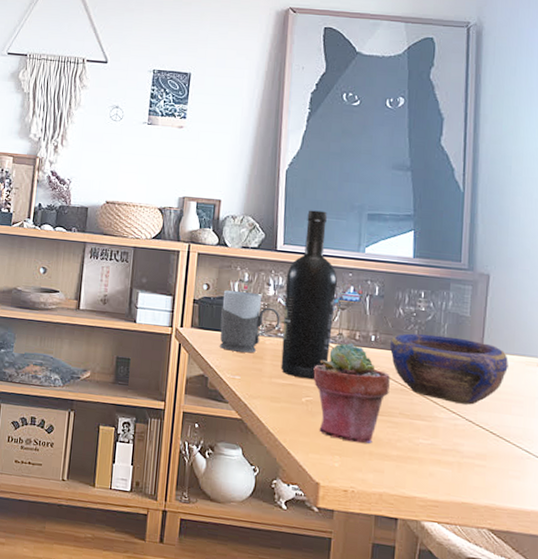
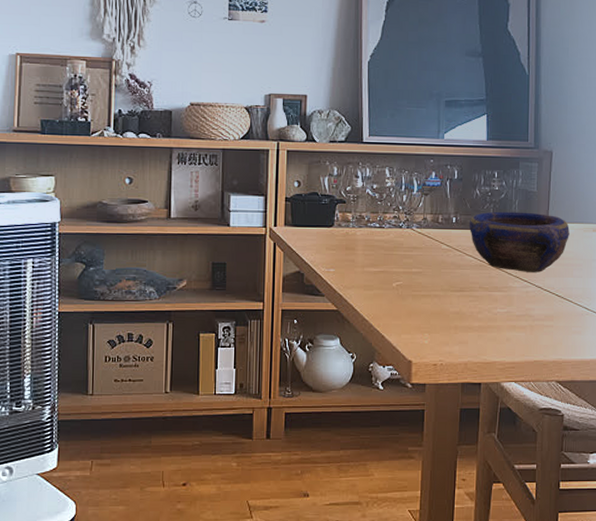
mug: present [220,290,280,354] -> none [313,185,369,246]
wine bottle: present [280,210,337,380] -> none [372,100,420,265]
potted succulent: present [313,342,390,444] -> none [402,225,470,319]

